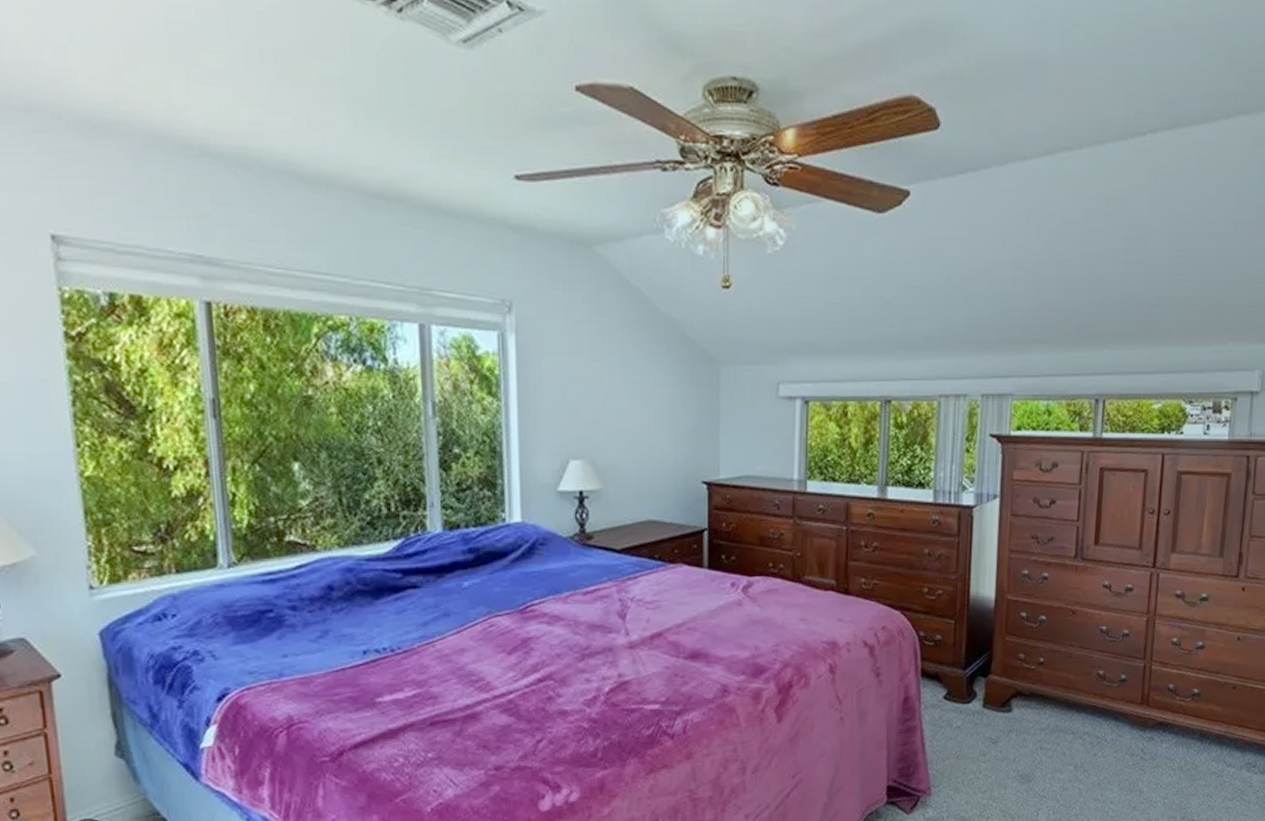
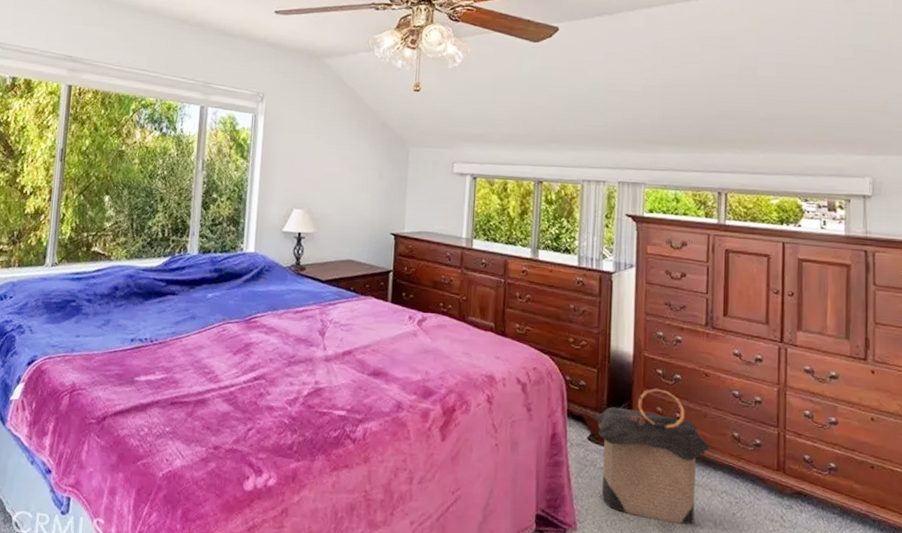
laundry hamper: none [951,633,1074,773] -> present [594,388,710,525]

